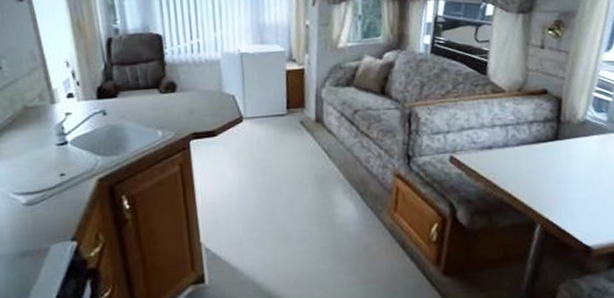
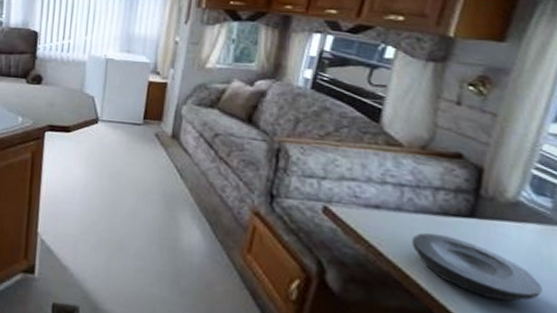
plate: none [517,159,603,201] -> present [412,232,542,302]

